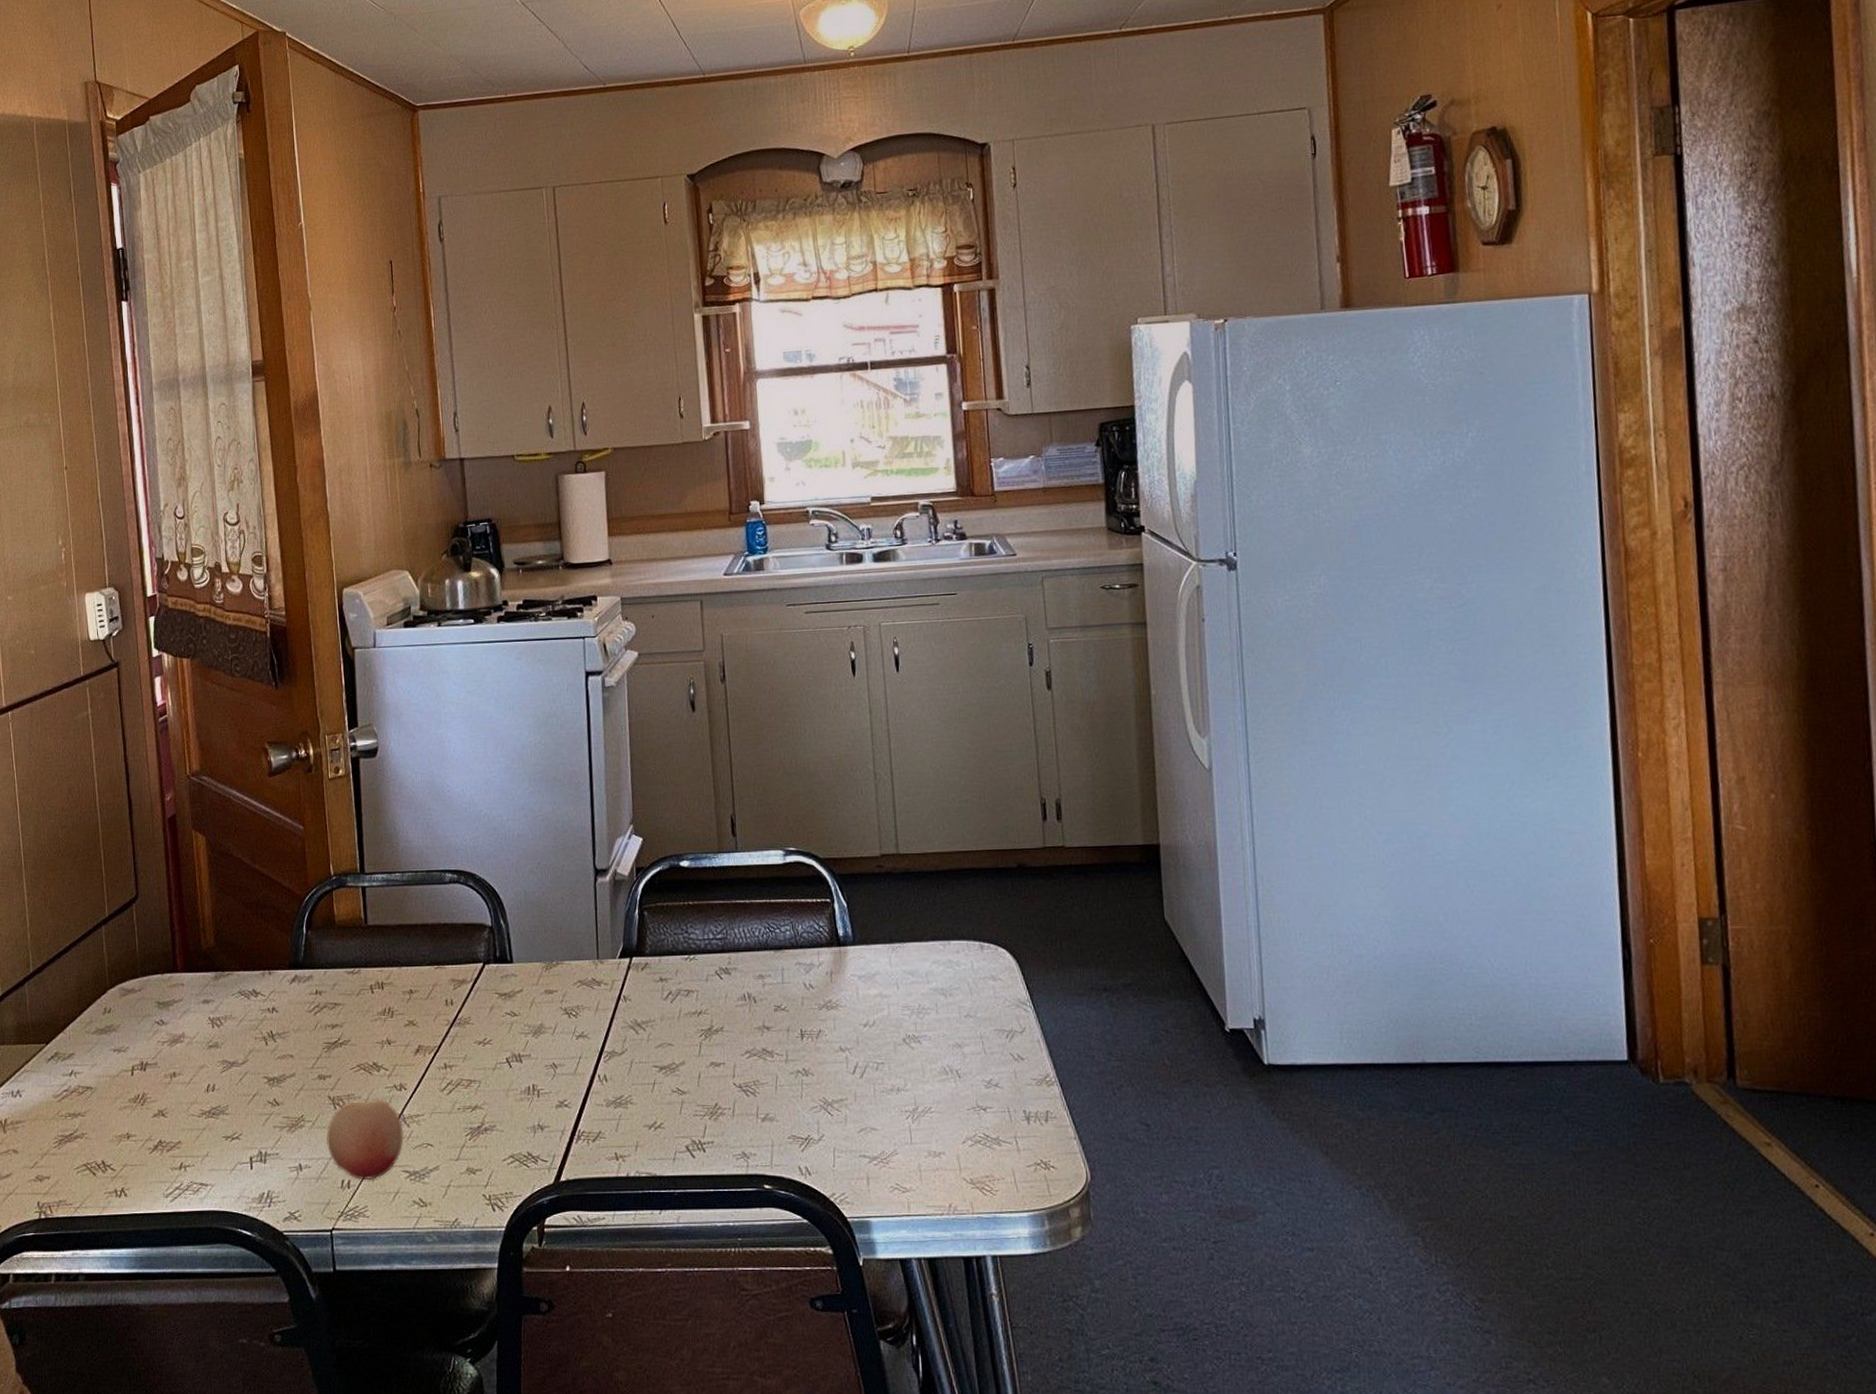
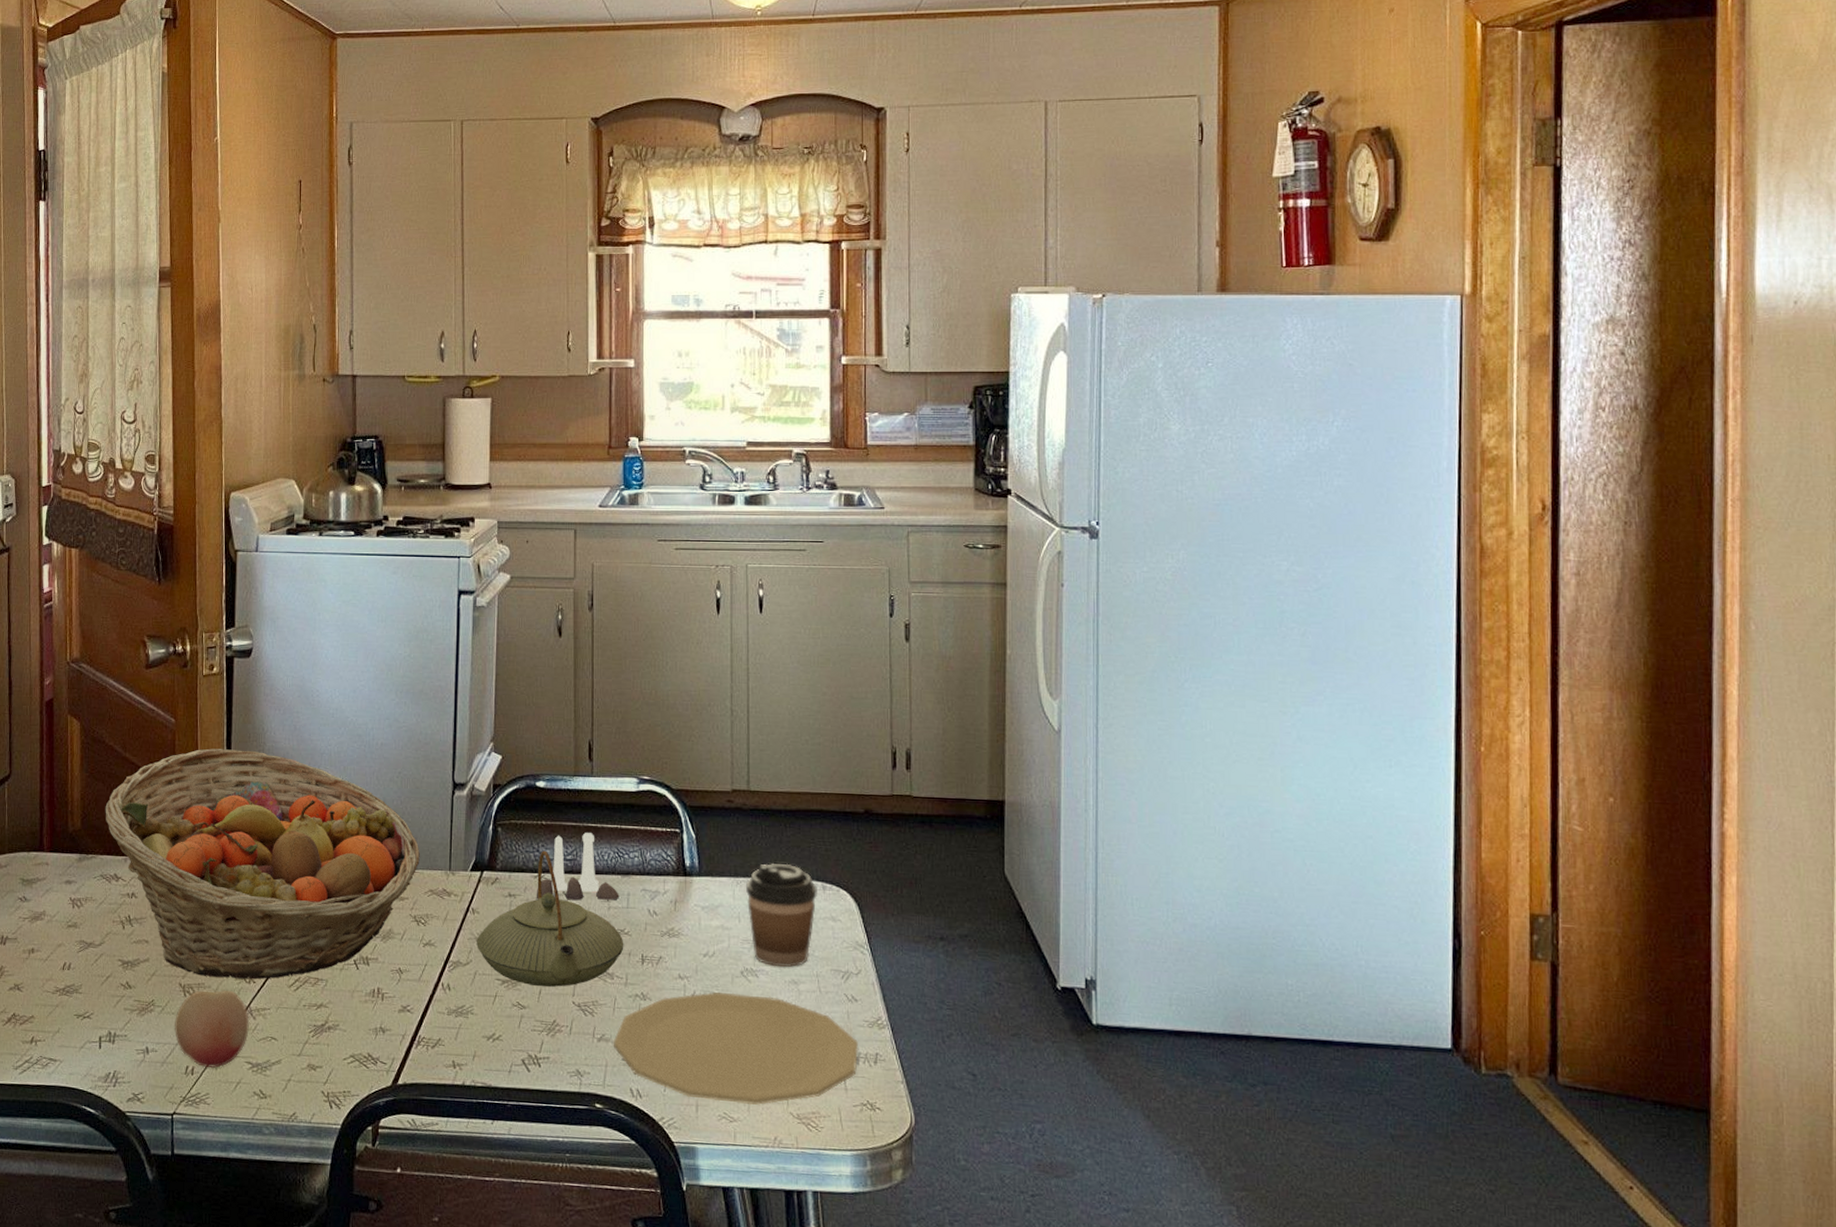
fruit basket: none [238,852,566,1087] -> present [105,748,420,980]
teapot: none [630,931,782,1071] -> present [477,850,624,987]
salt and pepper shaker set: none [688,910,774,982] -> present [536,833,619,901]
plate: none [777,1061,1029,1174] -> present [613,991,859,1106]
coffee cup: none [902,925,976,1032] -> present [746,863,817,967]

